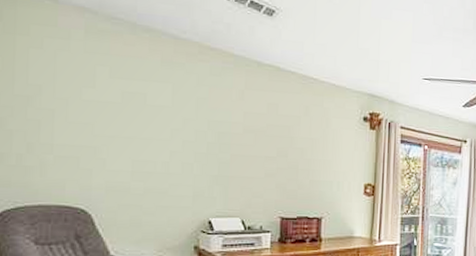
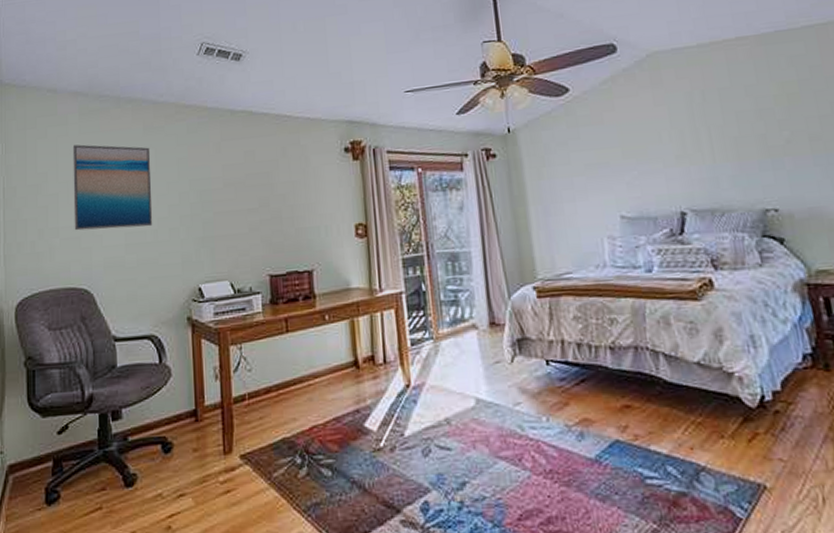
wall art: none [72,63,168,158] -> present [72,144,153,231]

